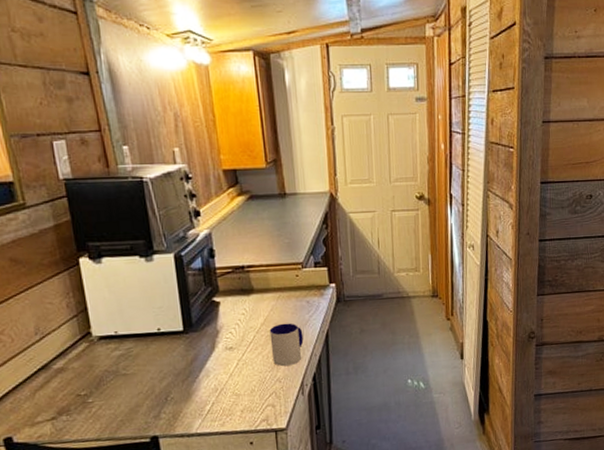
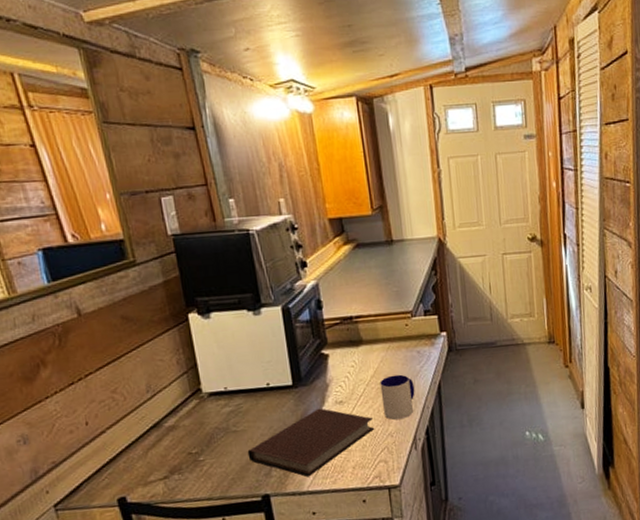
notebook: none [137,353,264,420] -> present [247,408,375,477]

